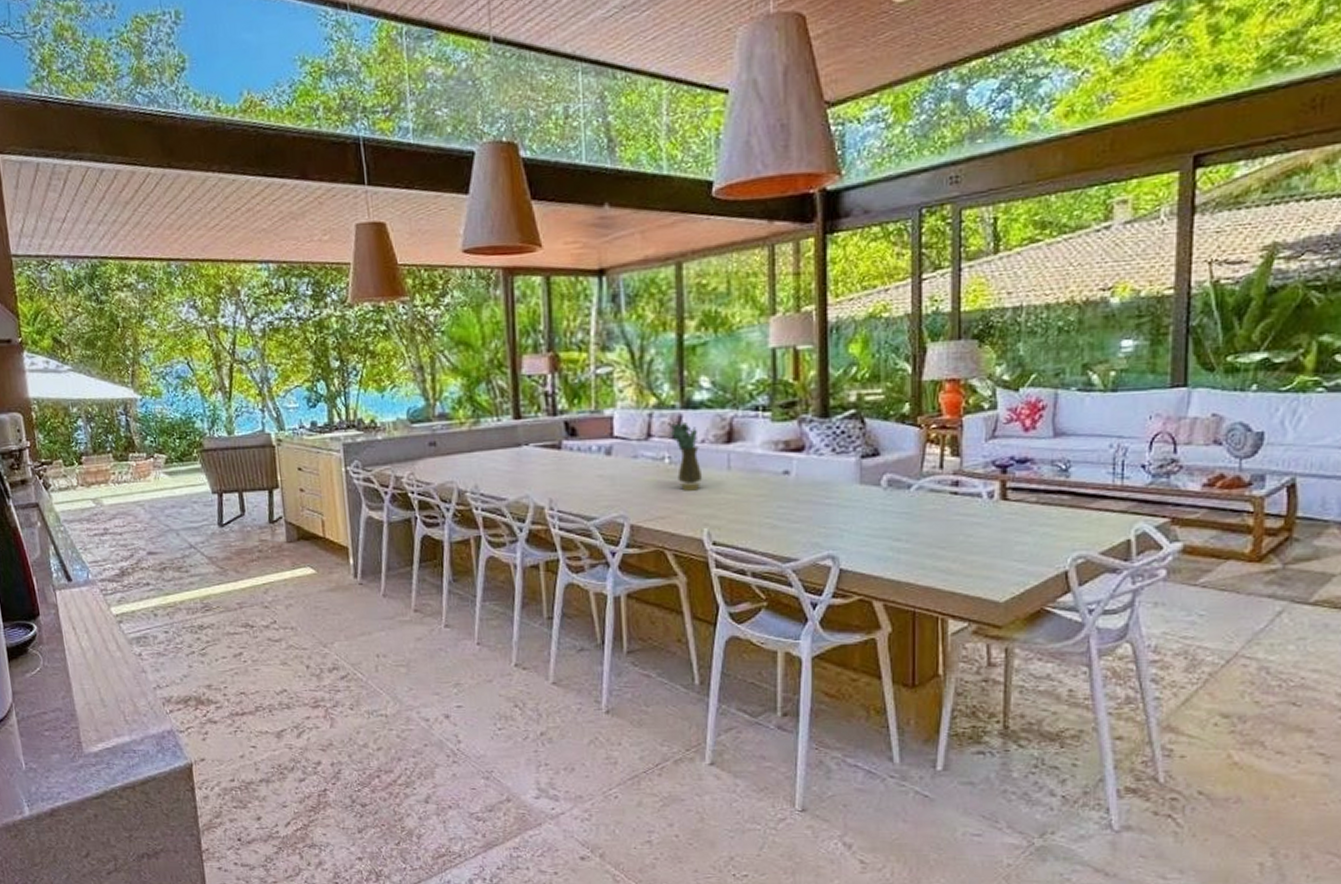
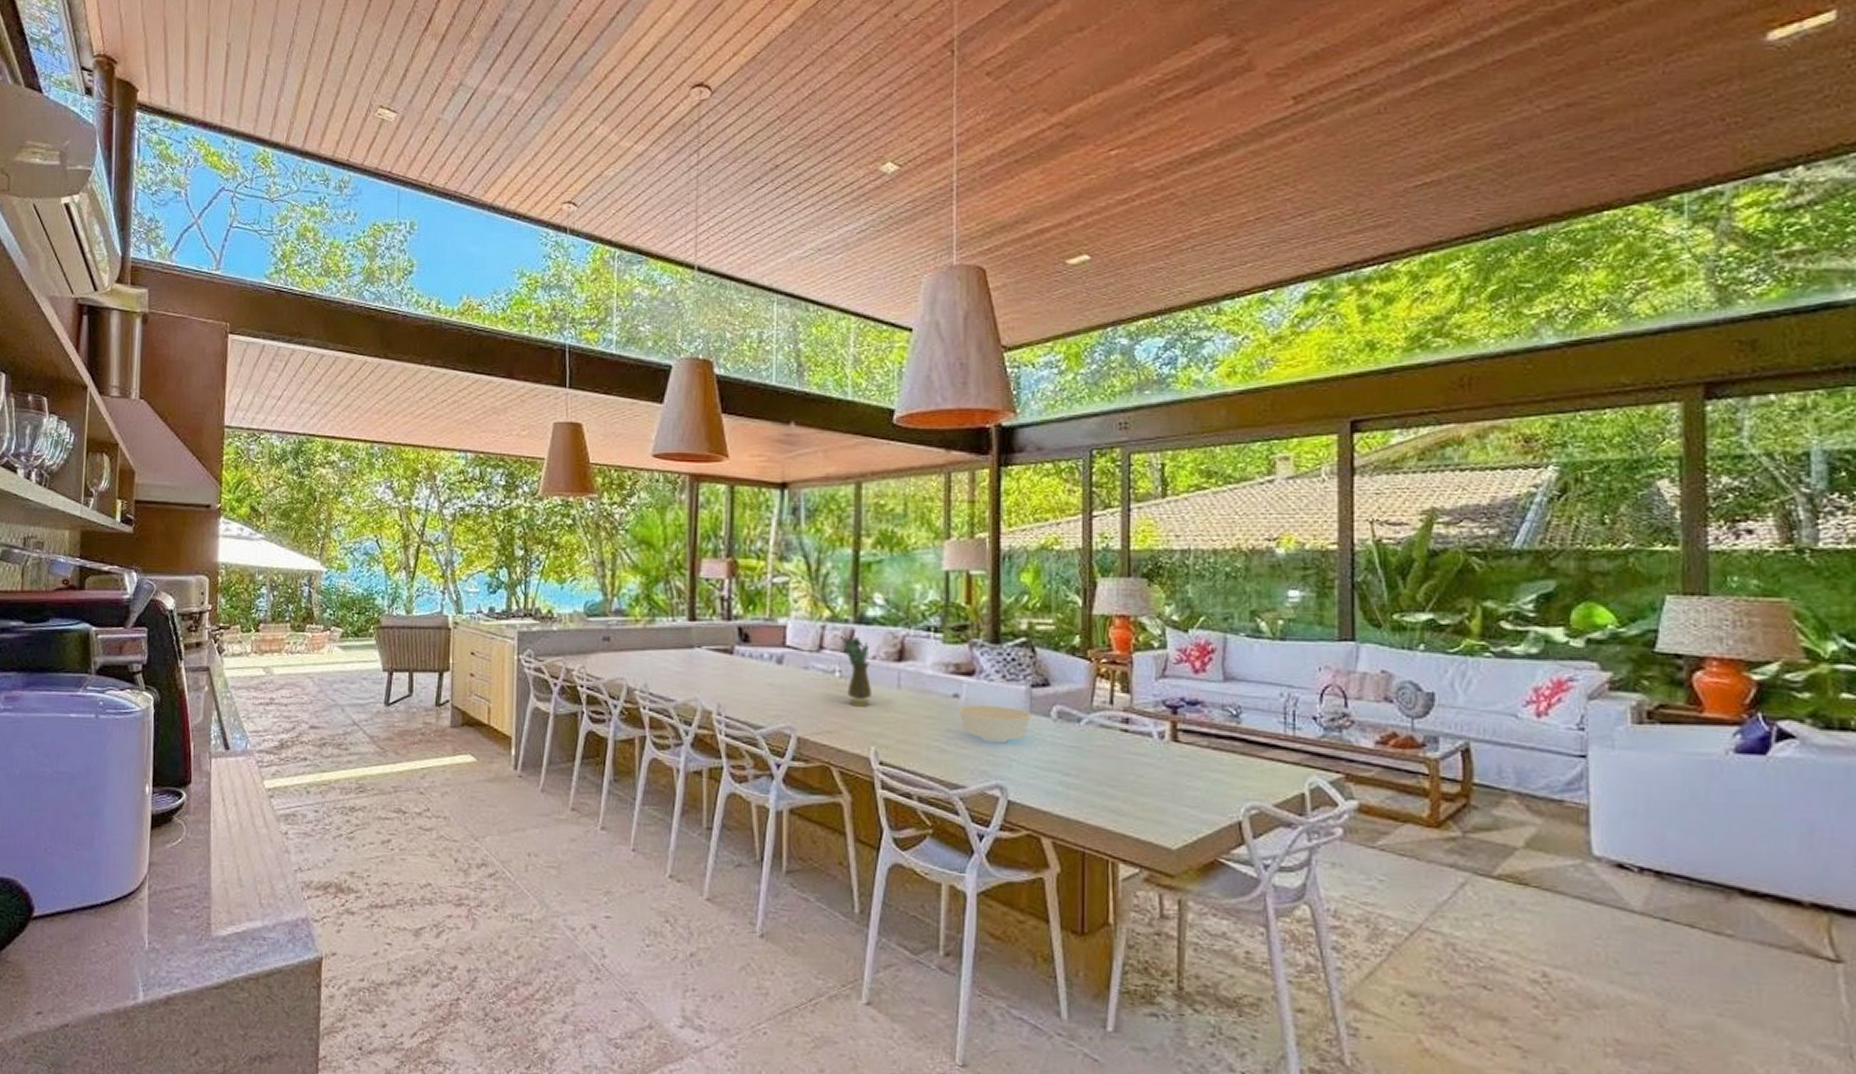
bowl: none [789,479,862,516] -> present [958,705,1032,744]

